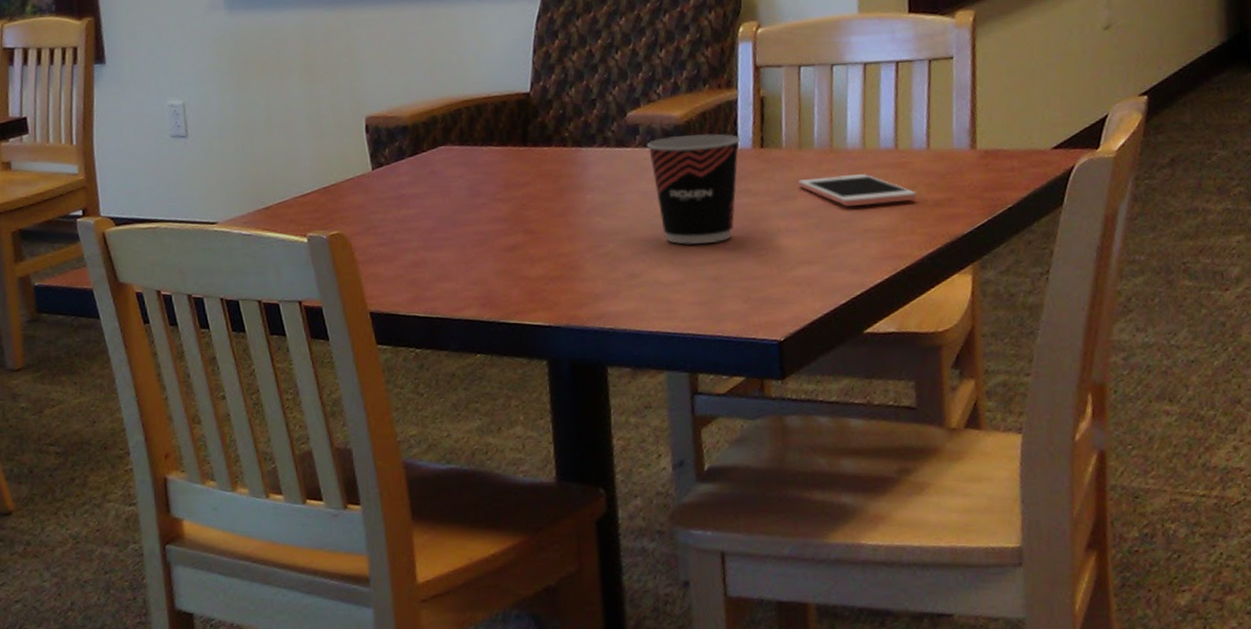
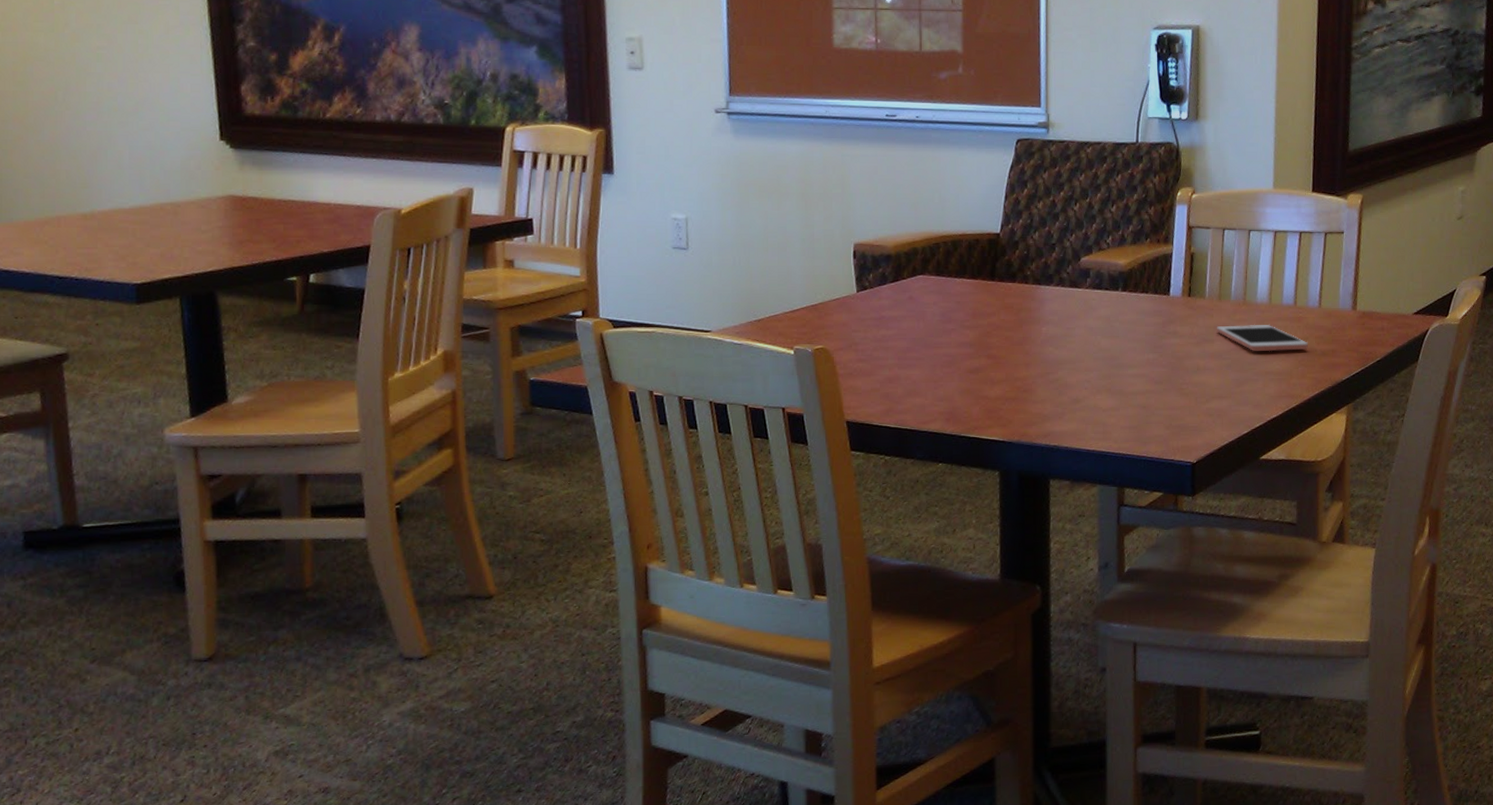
cup: present [647,134,741,245] -> none [1096,281,1173,376]

